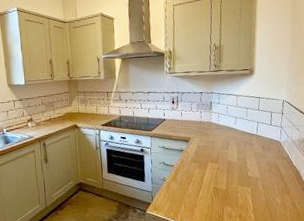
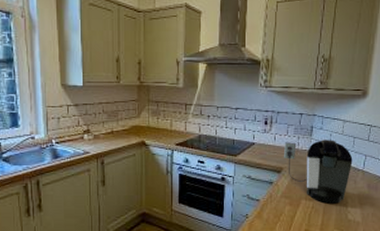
coffee maker: none [190,111,248,165] -> present [284,140,353,204]

